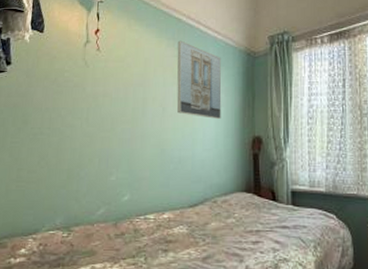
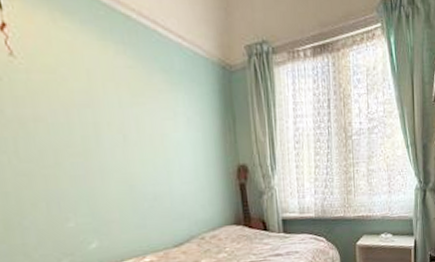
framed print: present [176,40,222,119] -> none [129,46,199,147]

